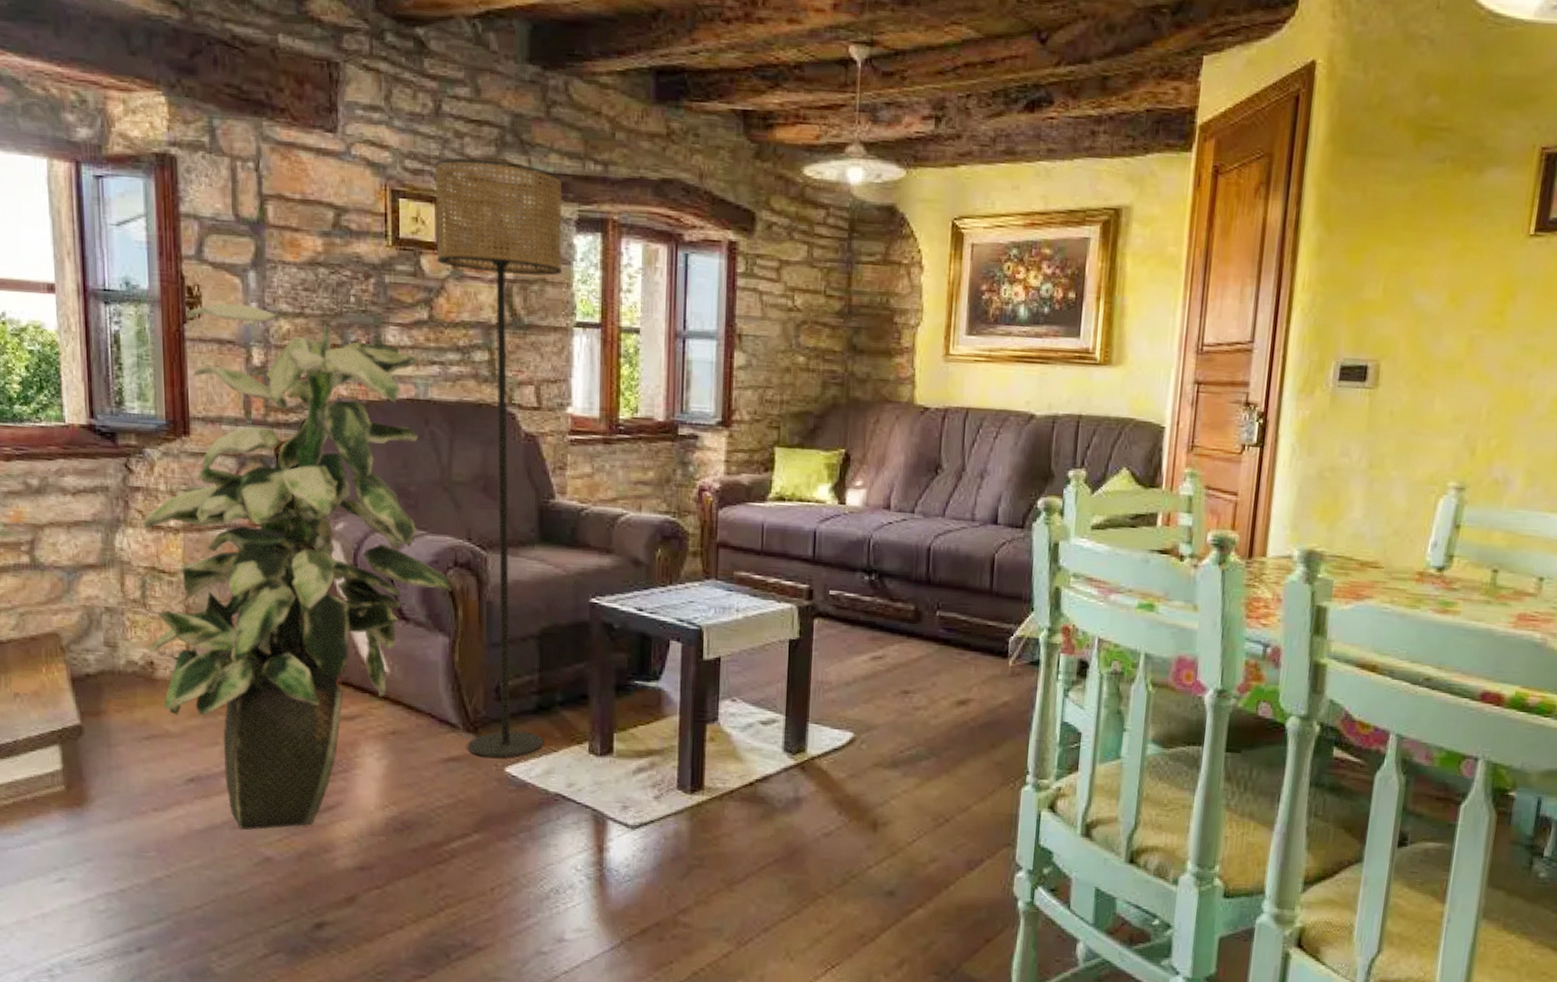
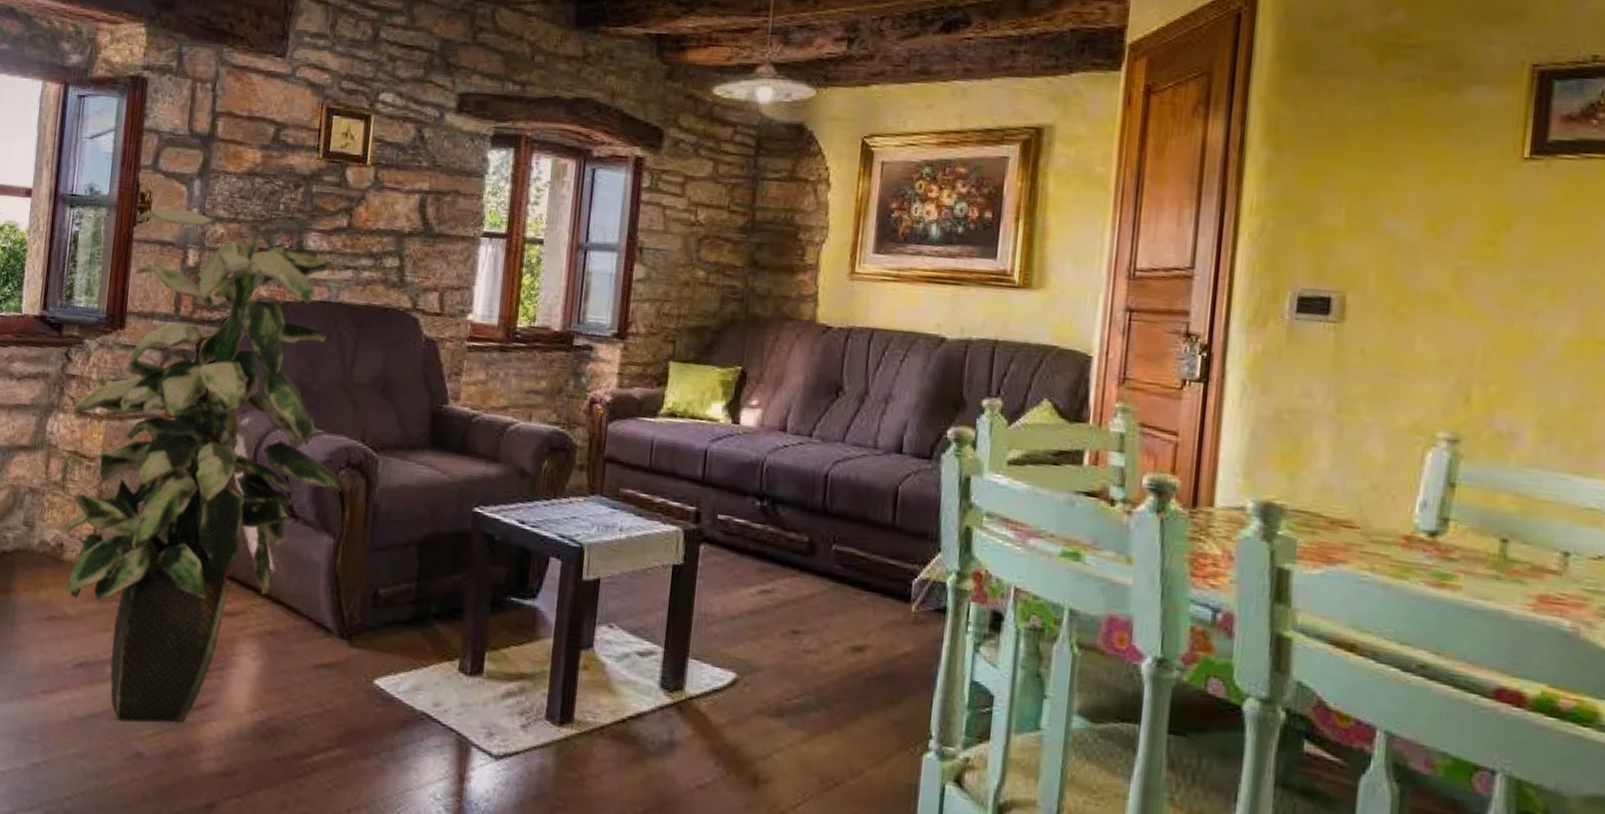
floor lamp: present [435,158,563,758] -> none [339,79,482,669]

